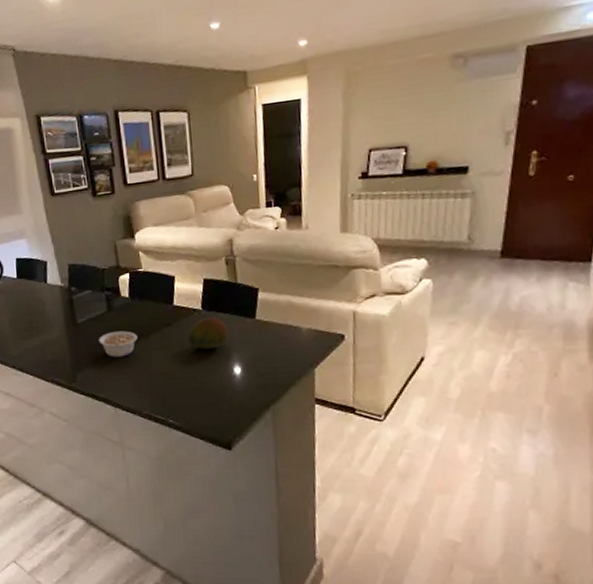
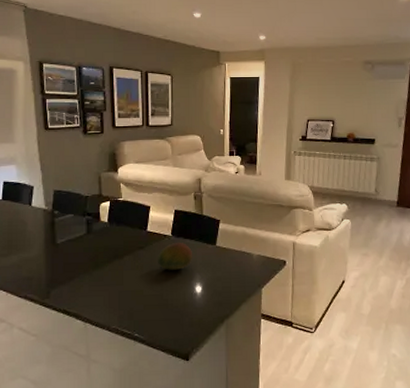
legume: present [99,331,138,358] -> none [76,252,112,276]

